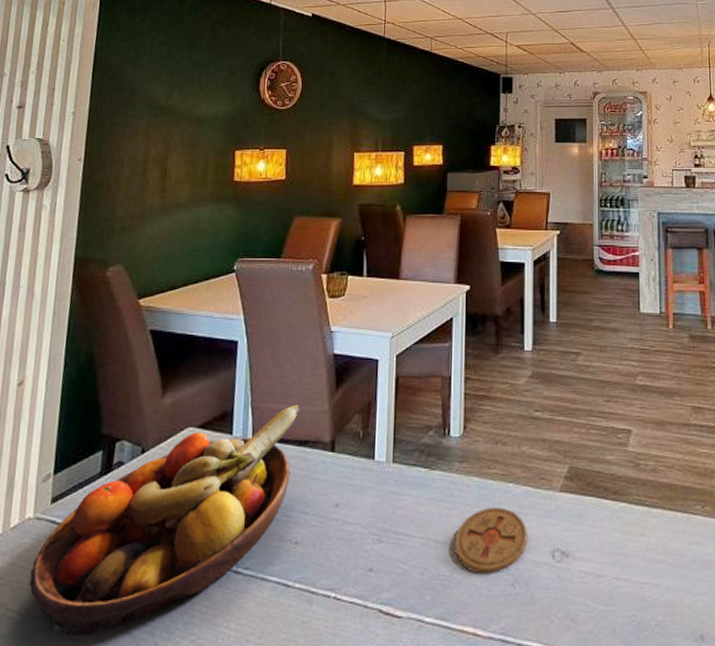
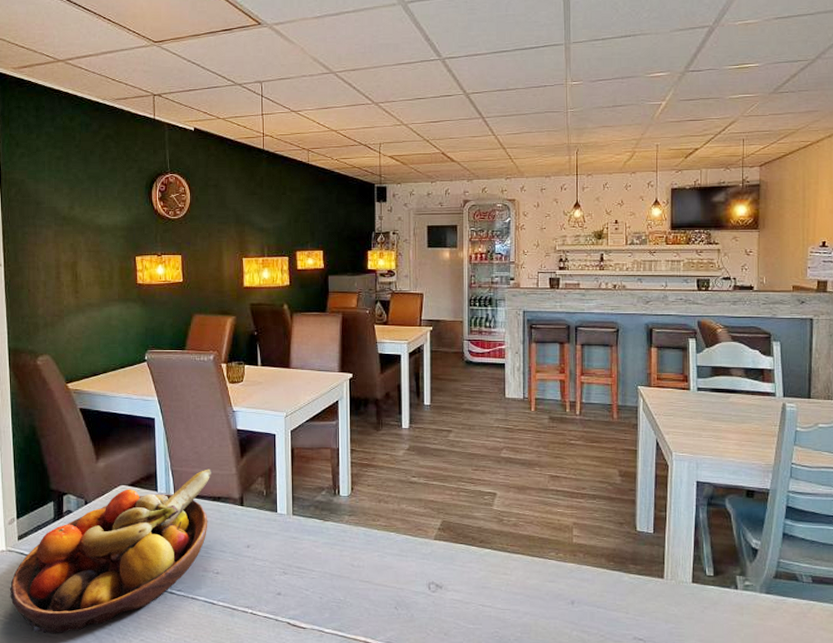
coaster: present [454,507,527,574] -> none [346,550,407,600]

